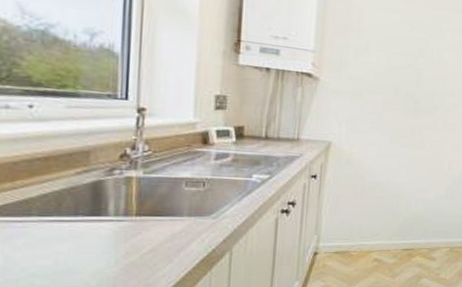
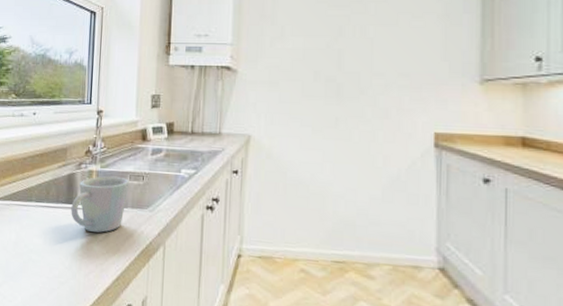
mug: none [98,182,187,245] -> present [71,176,130,233]

